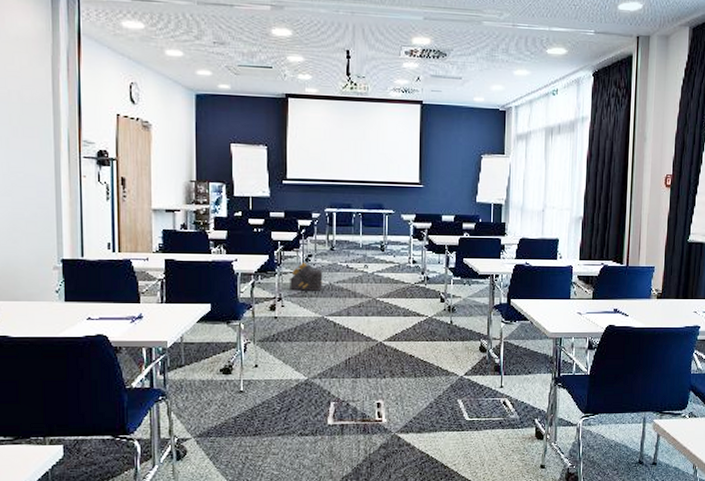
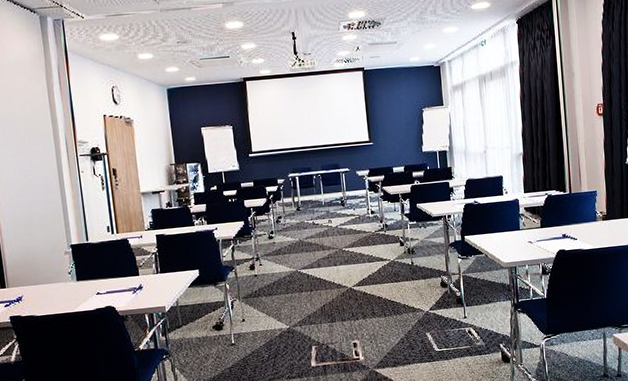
backpack: present [290,262,324,291] -> none [264,224,295,250]

